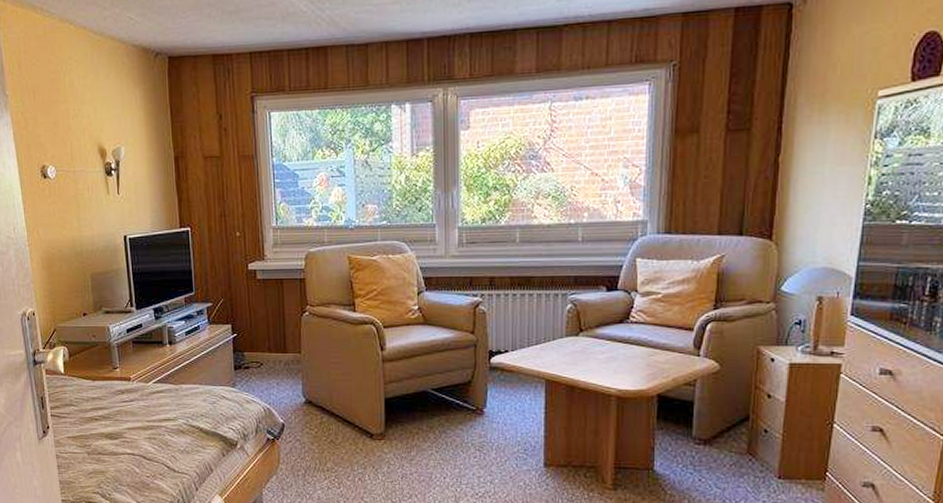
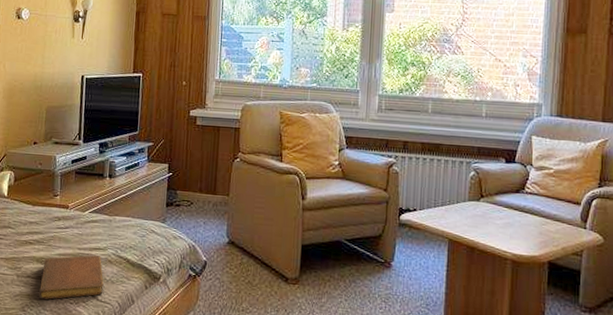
notebook: none [113,427,179,476] -> present [39,255,104,300]

